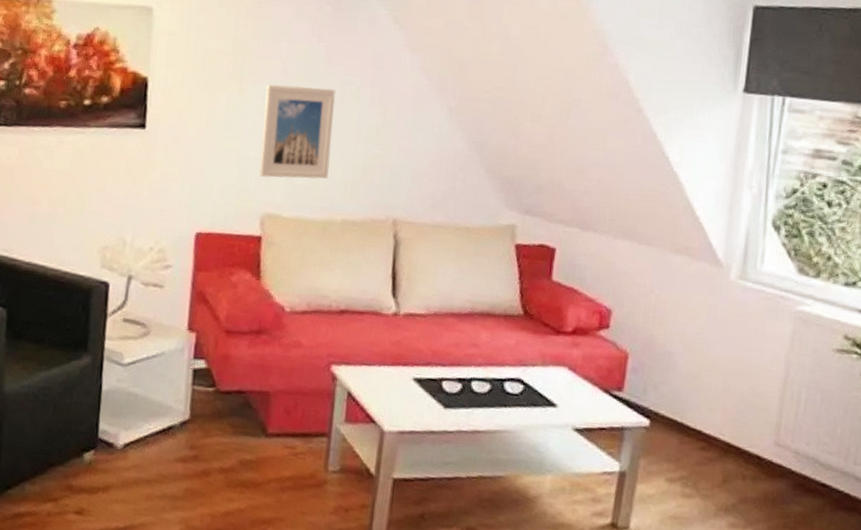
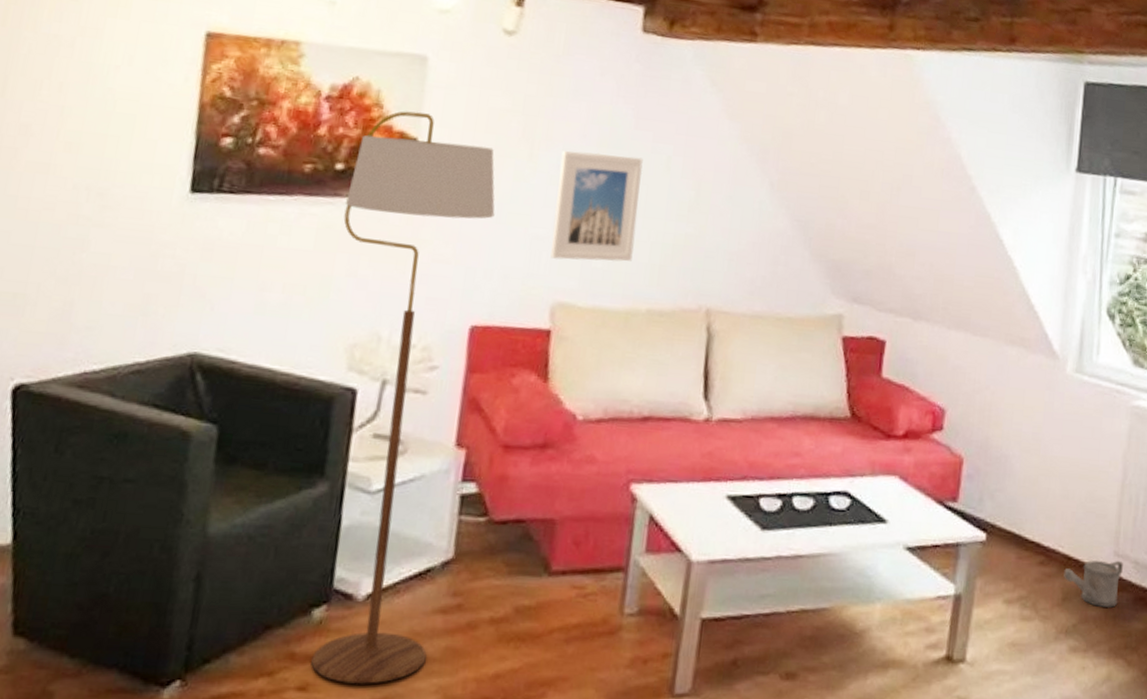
floor lamp: none [85,54,213,513] -> present [311,111,496,684]
watering can: none [724,448,783,491] -> present [1064,560,1123,607]

